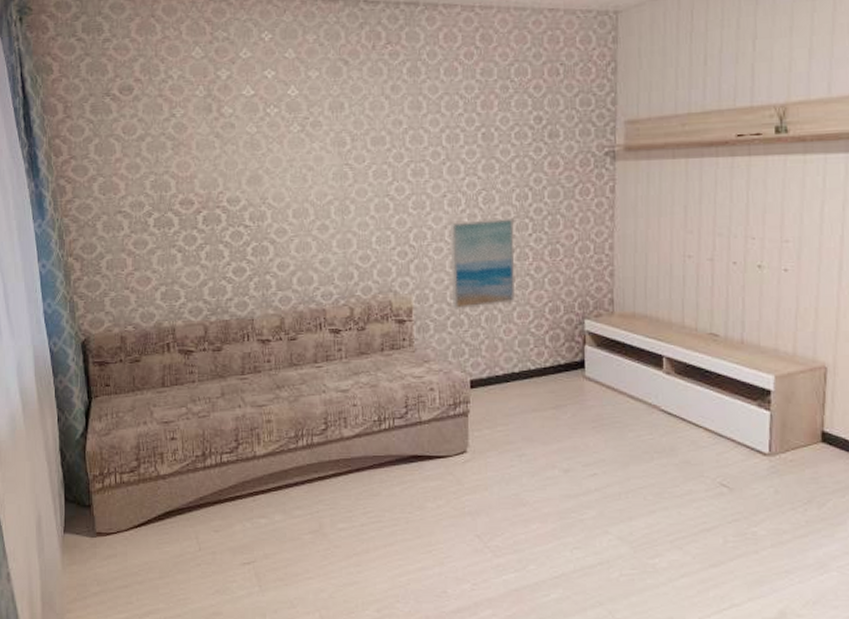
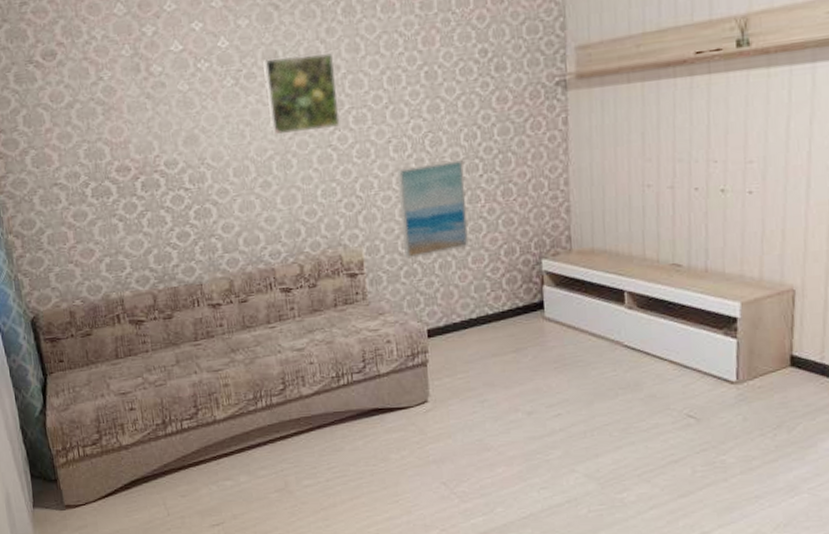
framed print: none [328,108,399,182] -> present [262,52,340,136]

